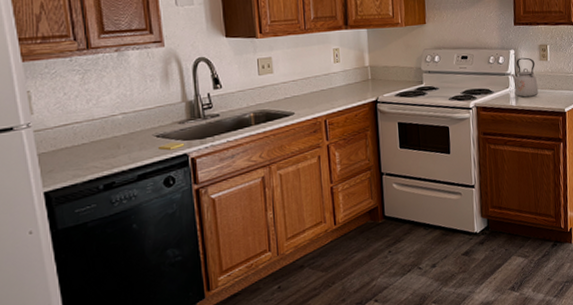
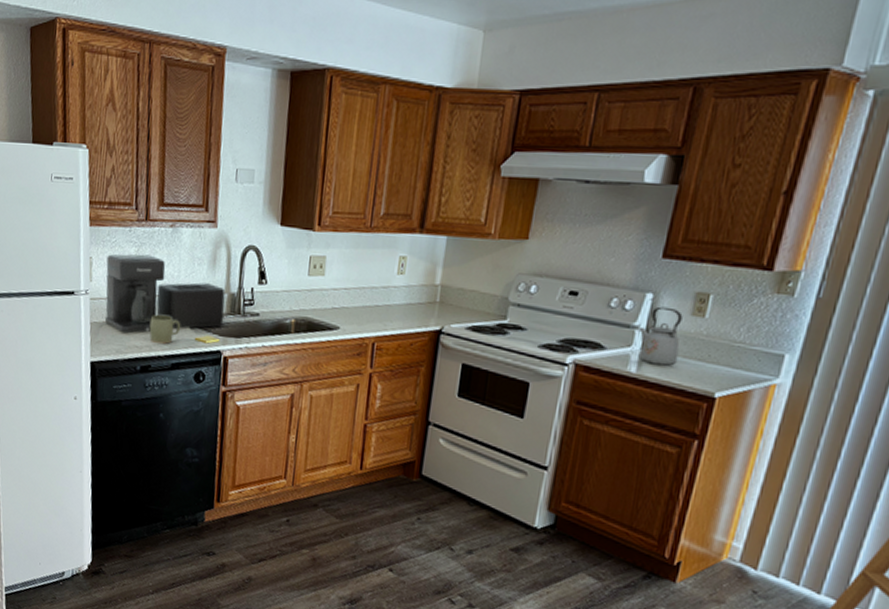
coffee maker: none [48,79,117,158] -> present [105,254,166,334]
mug: none [107,131,142,161] -> present [149,314,181,345]
toaster: none [110,96,186,144] -> present [156,282,226,330]

